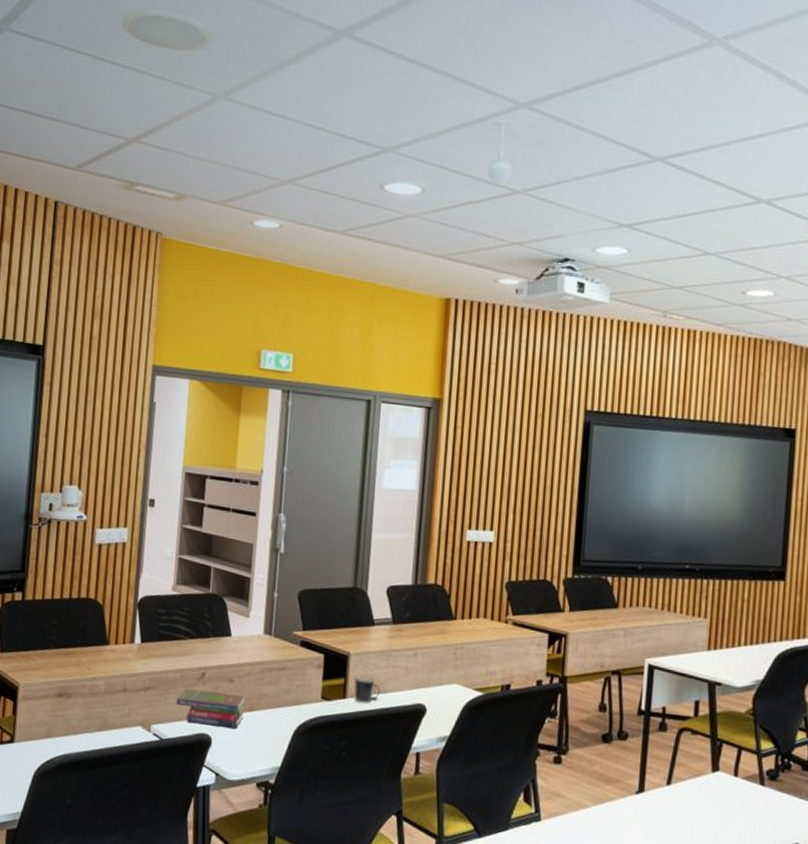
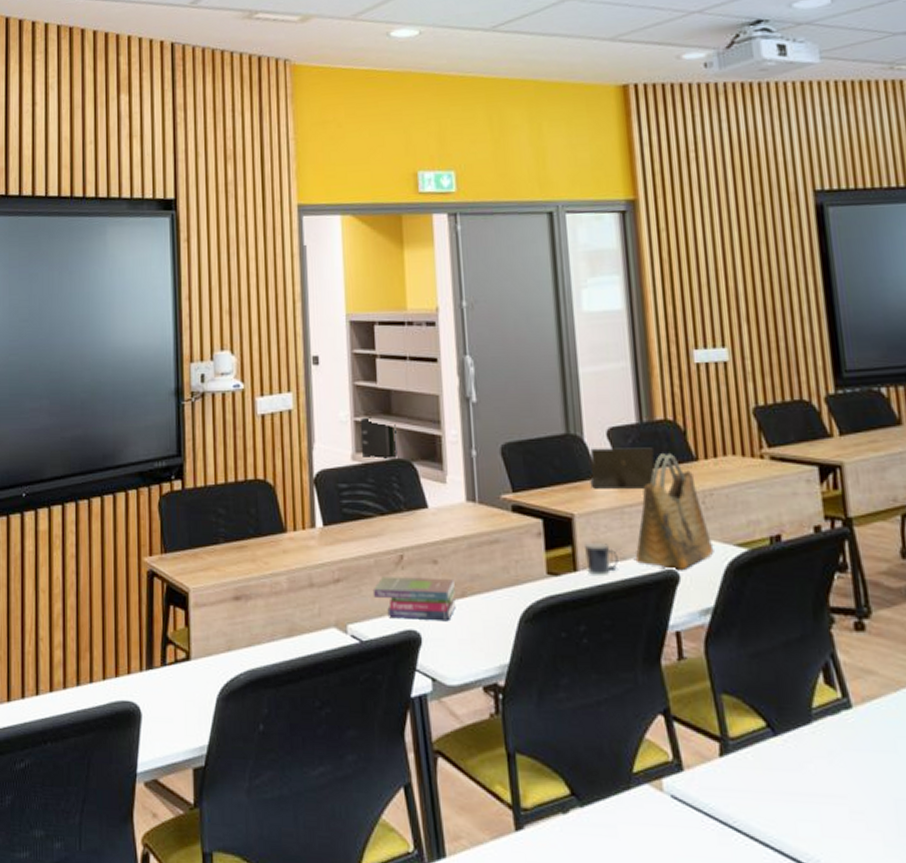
binder: none [181,556,213,592] -> present [359,417,397,459]
laptop: none [367,601,422,638] -> present [590,447,655,489]
grocery bag: none [393,611,457,705] -> present [635,454,714,569]

